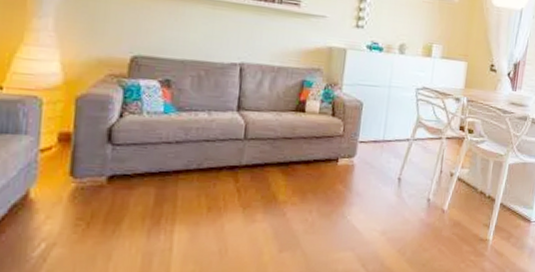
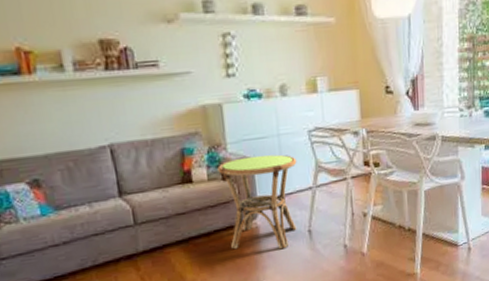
side table: none [326,99,401,189] -> present [217,154,297,250]

